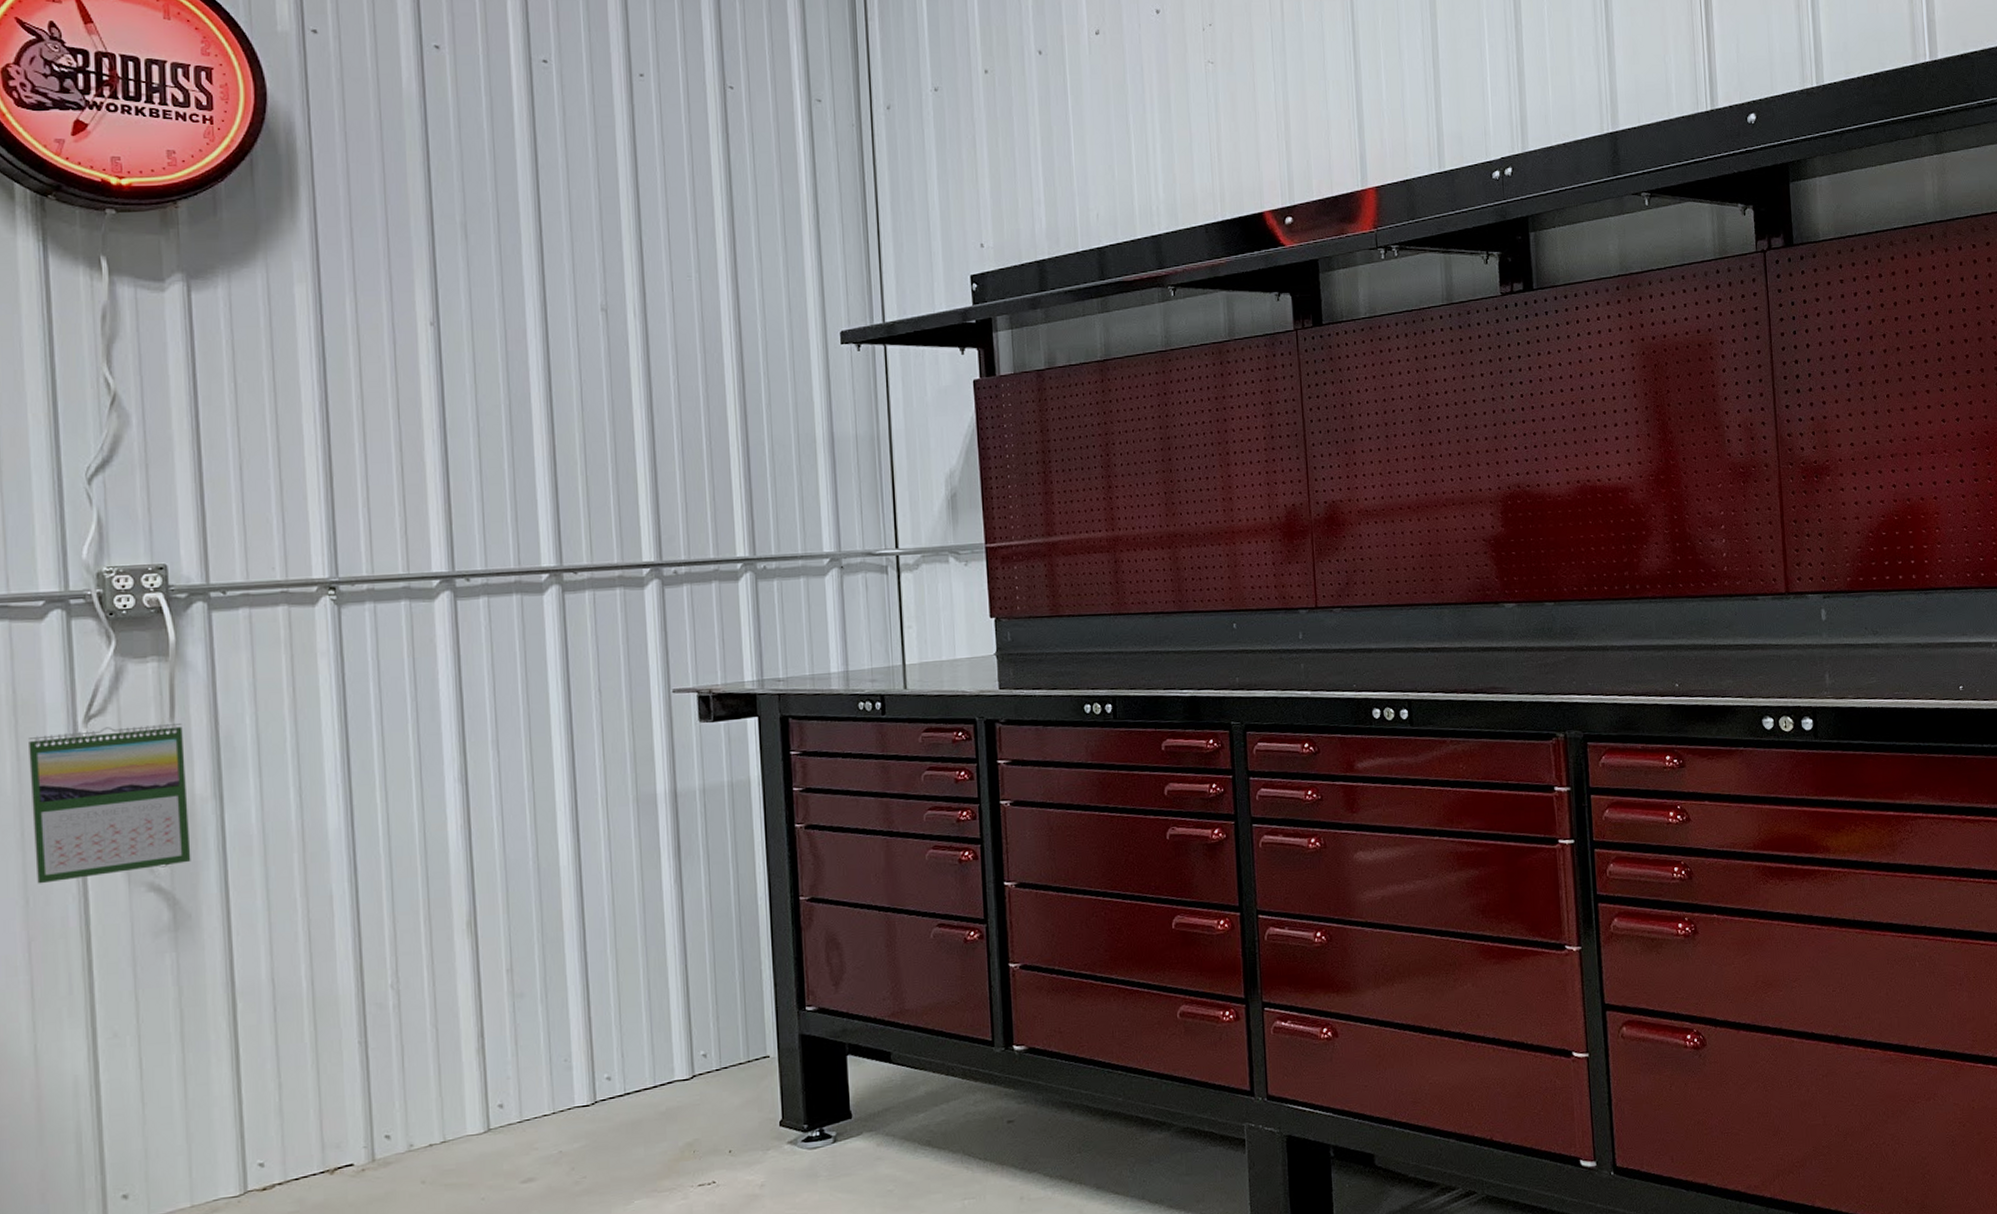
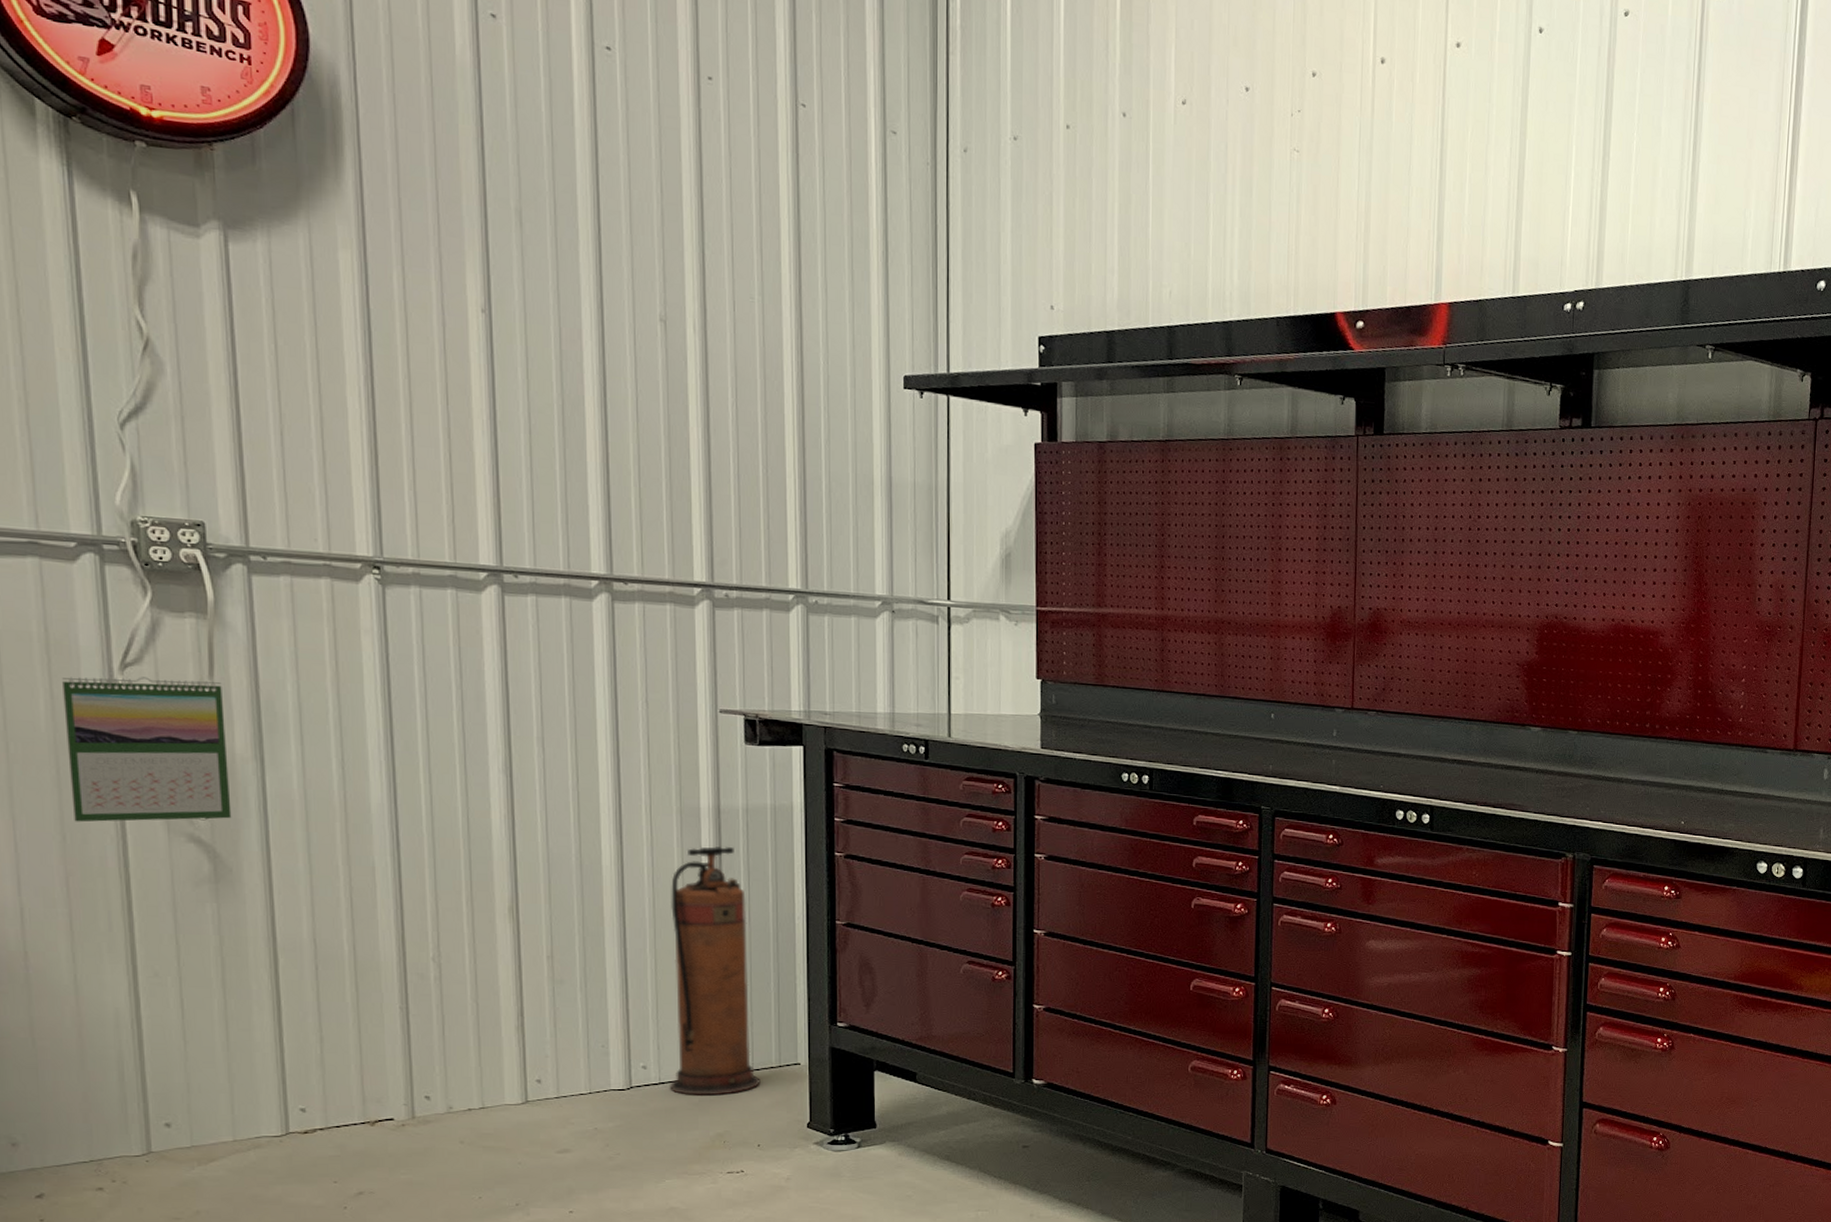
fire extinguisher: none [630,831,729,1104] -> present [669,846,761,1096]

